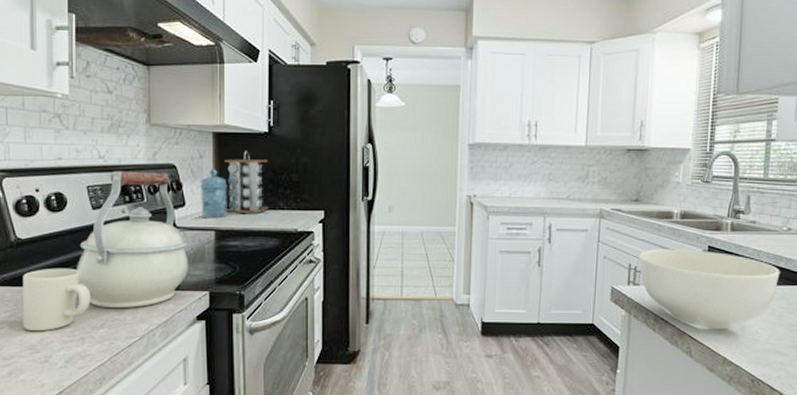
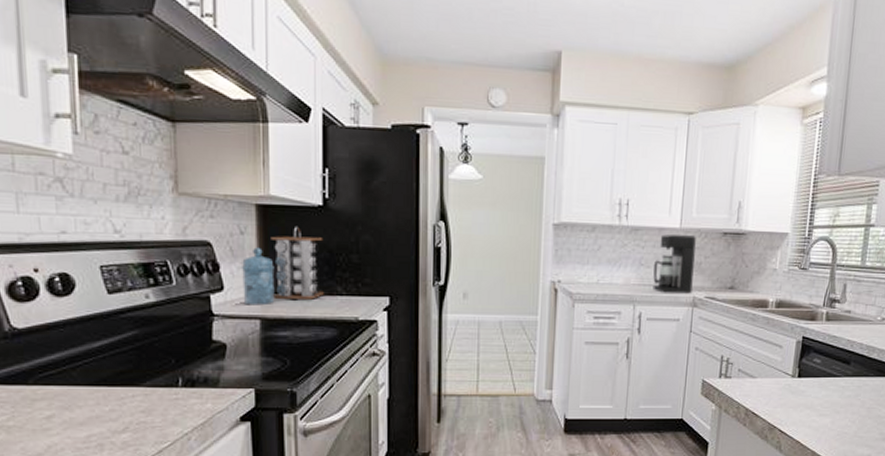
mug: present [22,268,91,332] -> none [22,363,110,438]
kettle: present [76,171,189,309] -> none [89,248,230,410]
coffee maker: none [561,152,601,206] -> present [653,234,696,294]
bowl: present [638,248,780,329] -> none [731,339,872,423]

